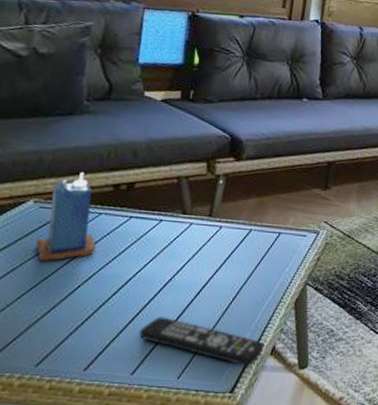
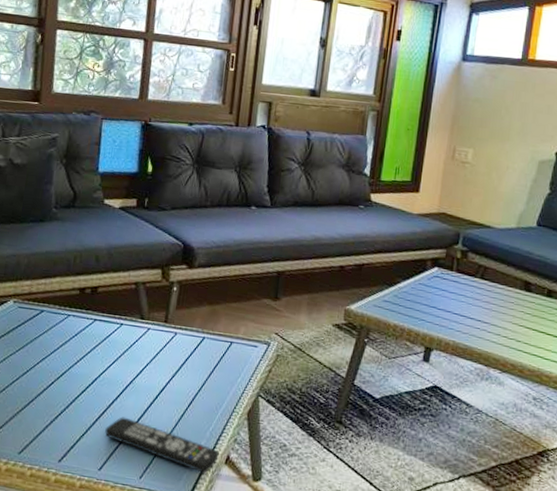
candle: present [35,171,97,262] -> none [16,275,66,358]

